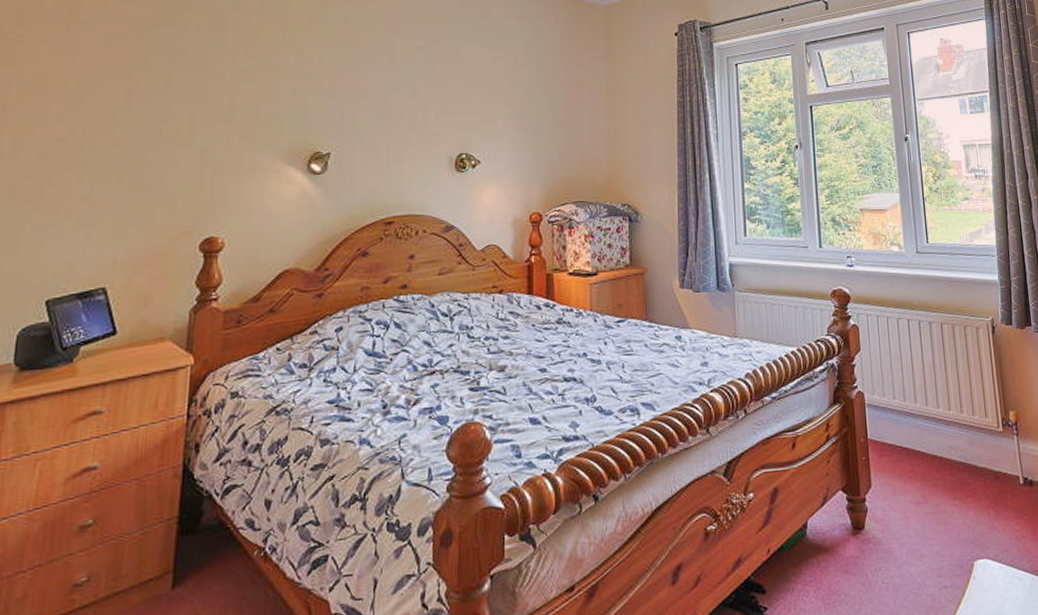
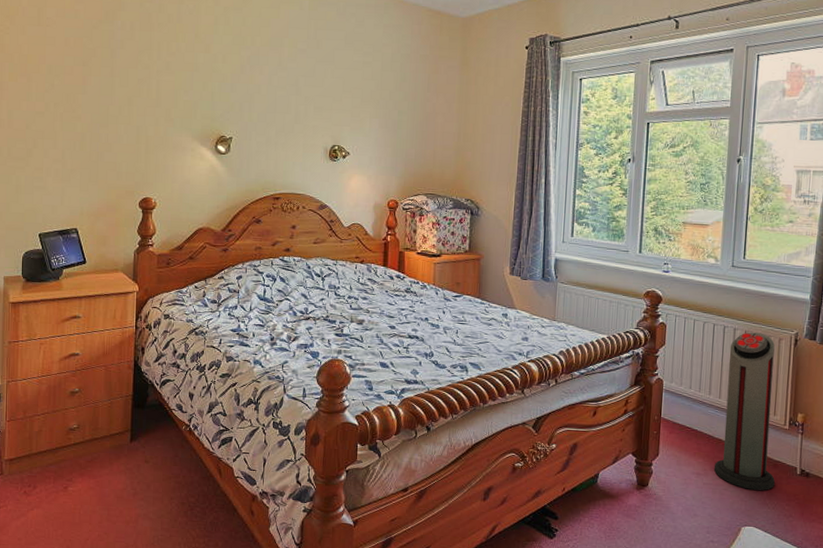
air purifier: none [928,323,1000,513] -> present [714,332,775,491]

